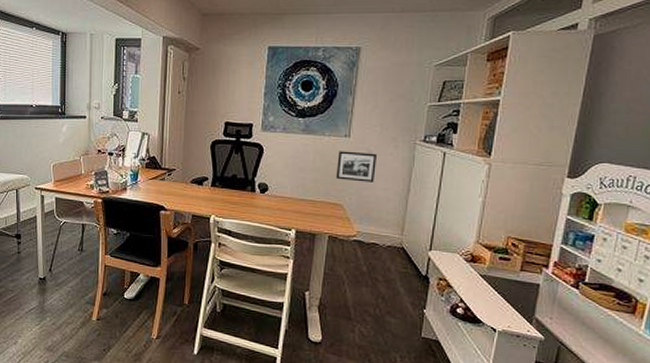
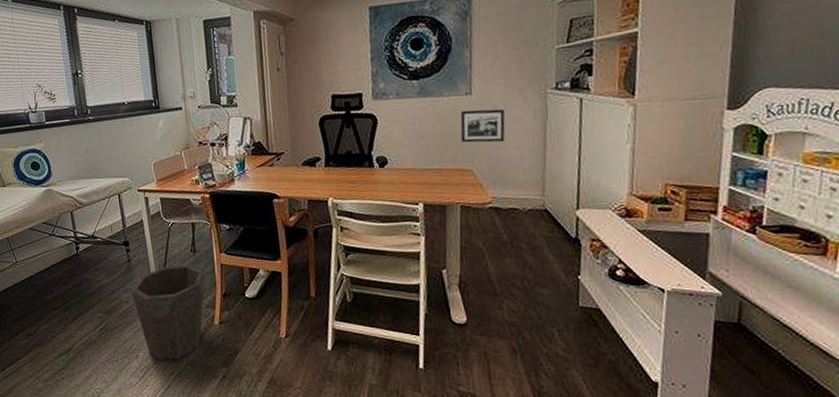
waste bin: none [17,261,89,349] -> present [131,265,205,361]

